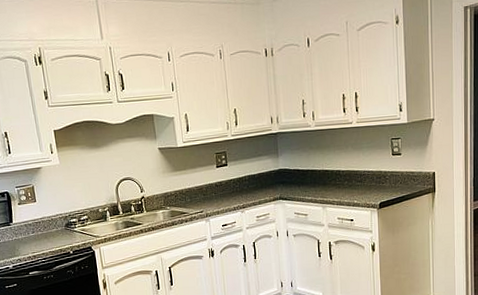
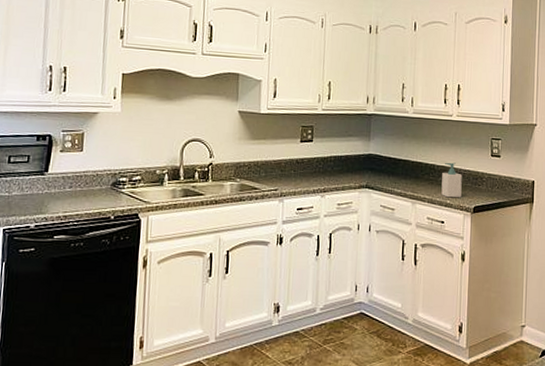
soap bottle: none [348,166,367,198] -> present [441,162,462,198]

